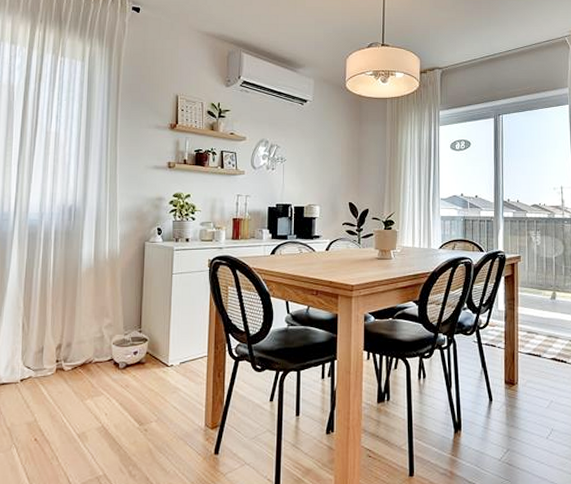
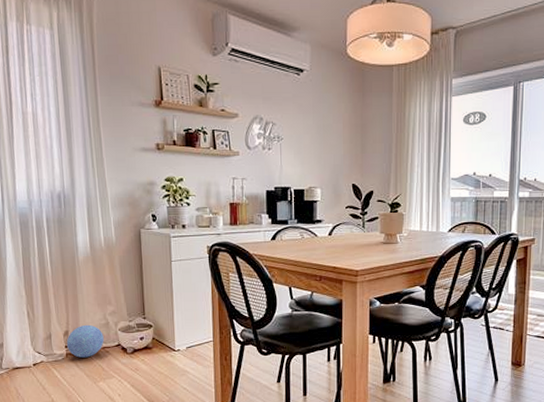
ball: none [57,338,97,373] -> present [66,324,104,358]

